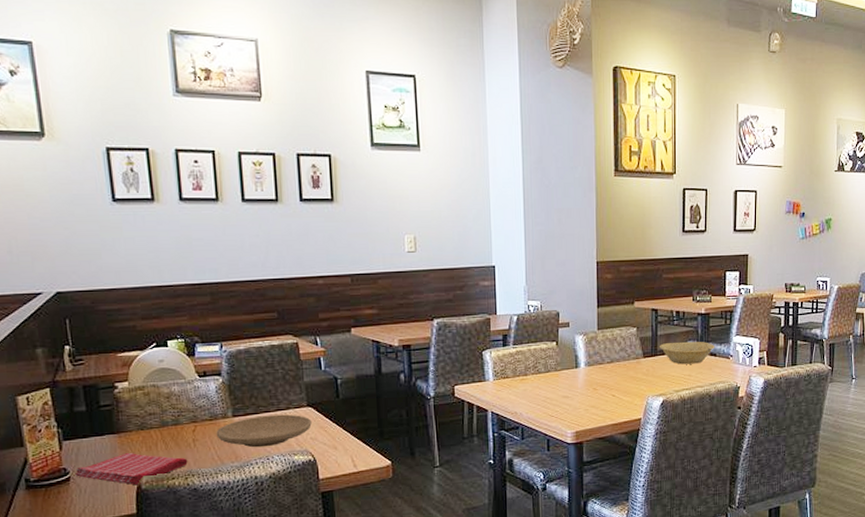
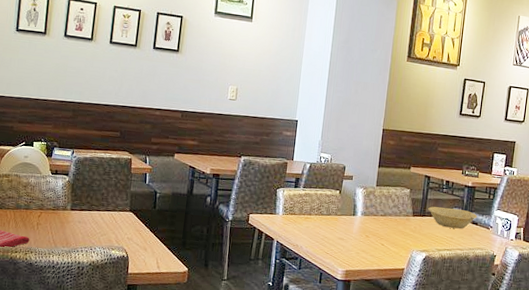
plate: present [216,414,312,448] -> none [55,213,131,239]

